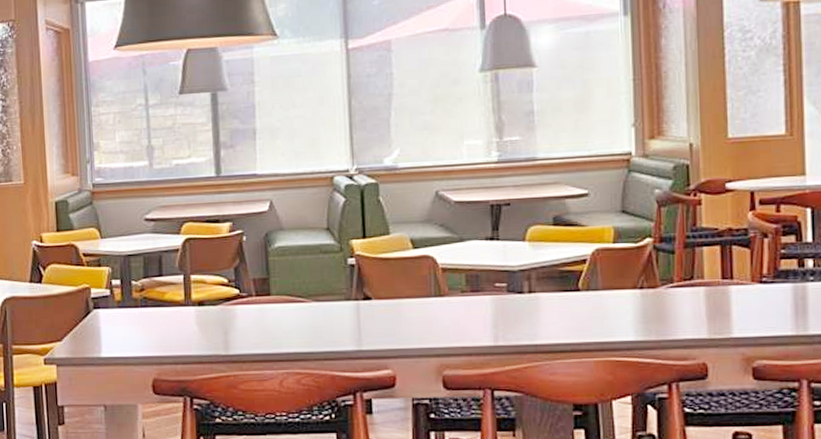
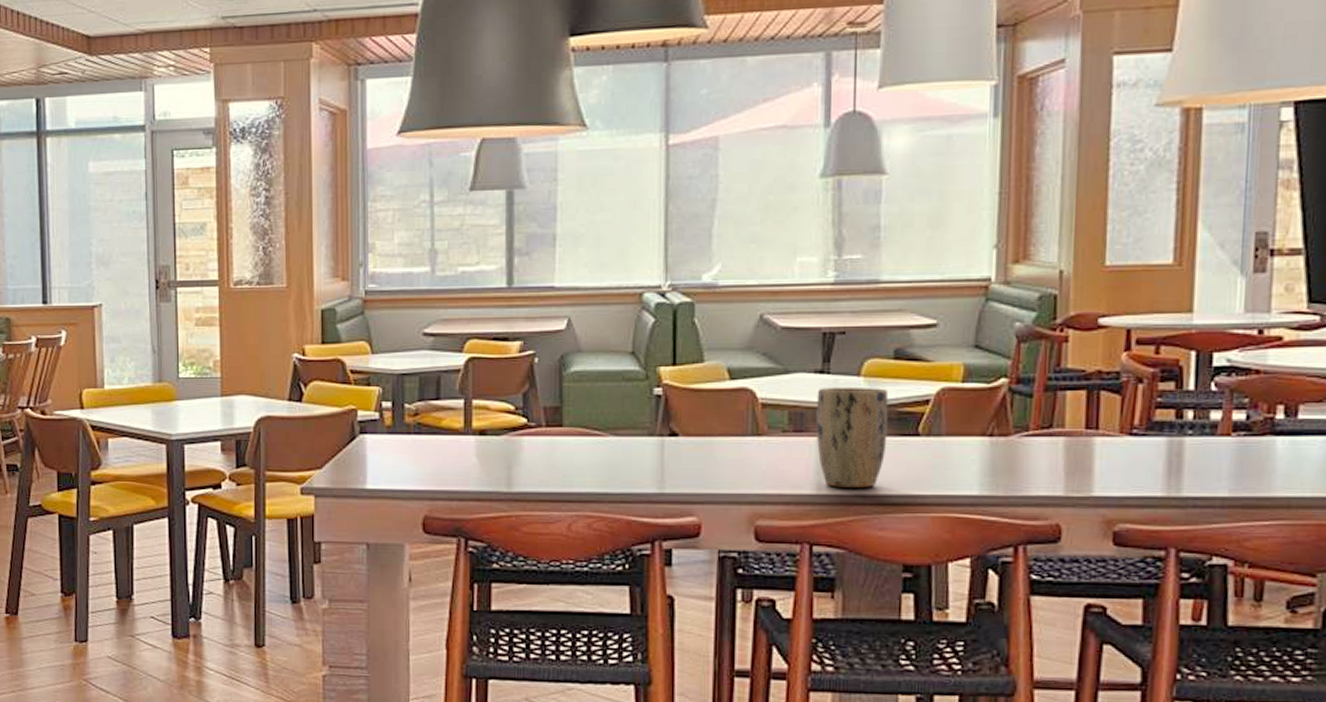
plant pot: none [489,250,552,339] -> present [816,386,889,488]

